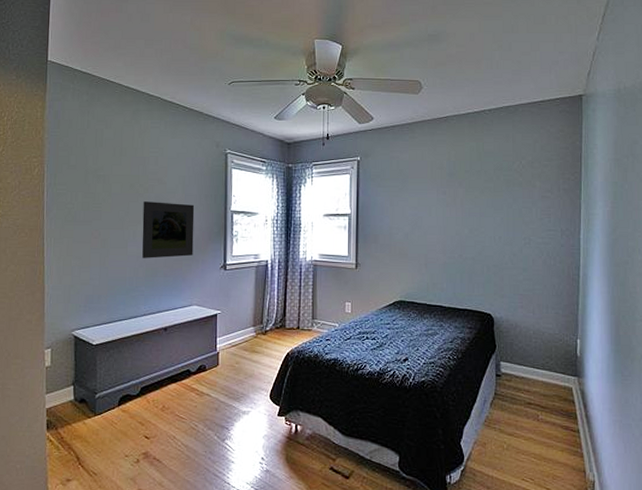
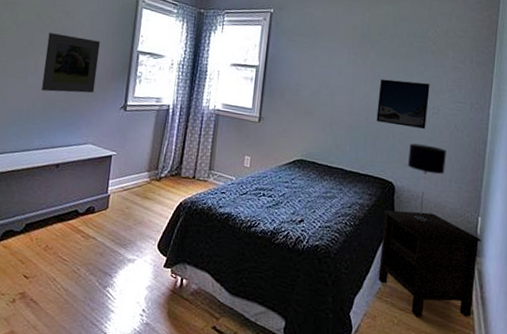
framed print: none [470,214,520,260] -> present [376,79,430,130]
nightstand: none [484,340,582,441] -> present [378,210,482,318]
table lamp: none [505,275,541,348] -> present [408,143,446,221]

